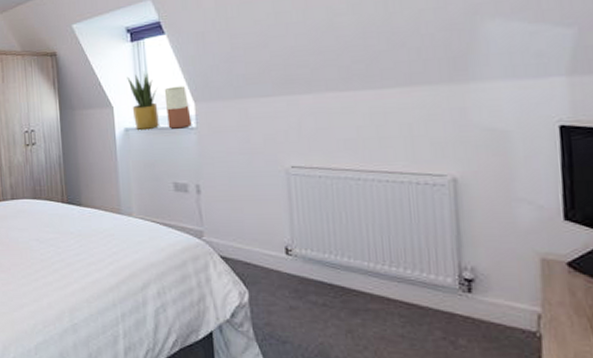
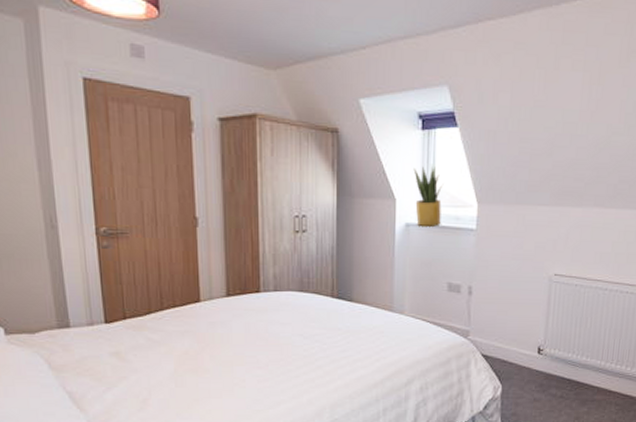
vase: present [164,86,192,129] -> none [449,184,473,229]

